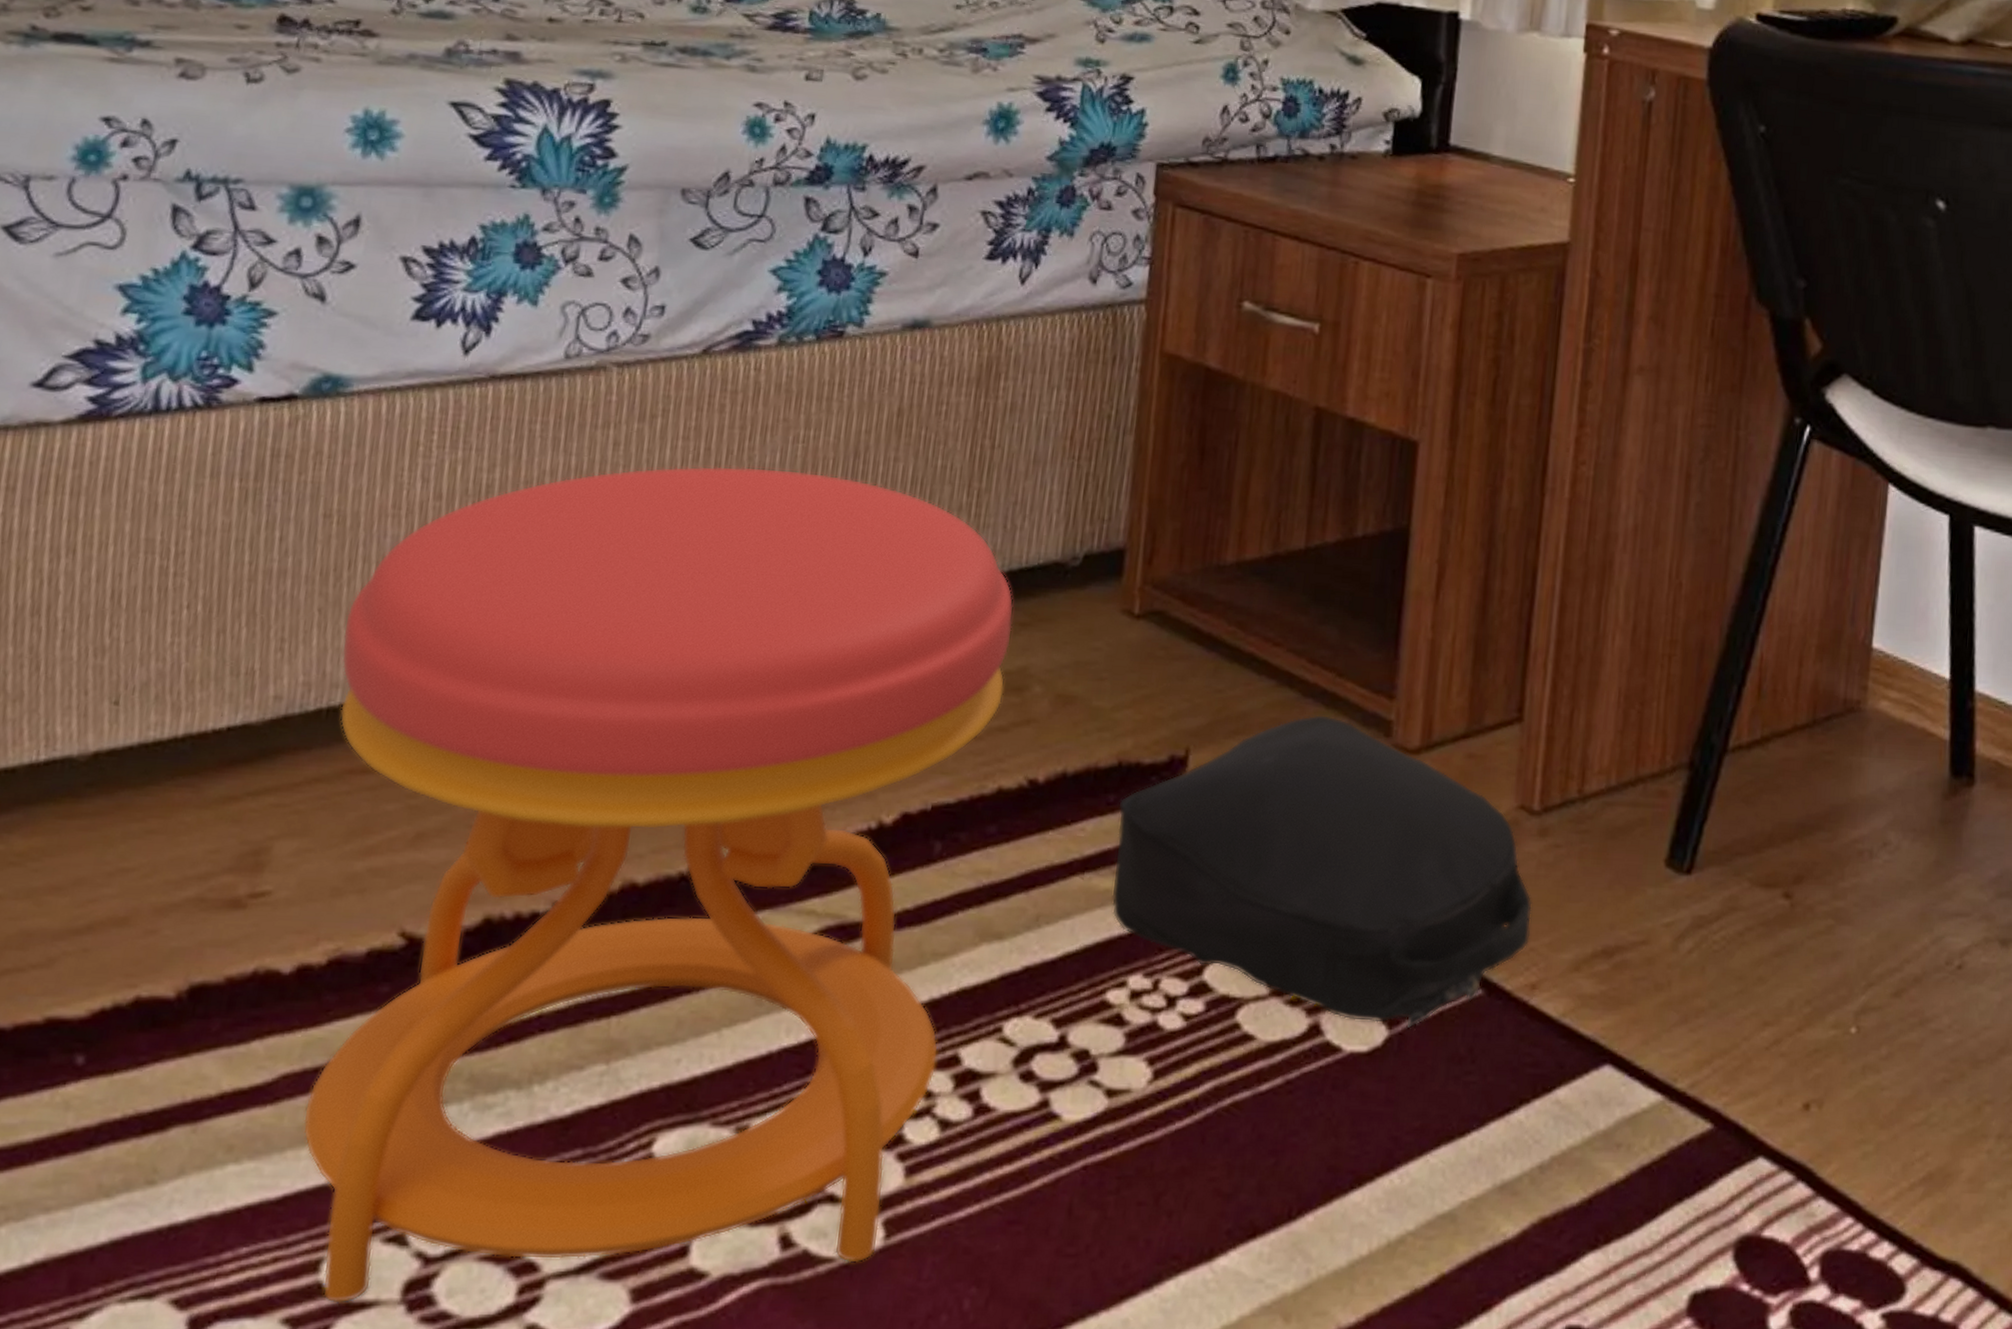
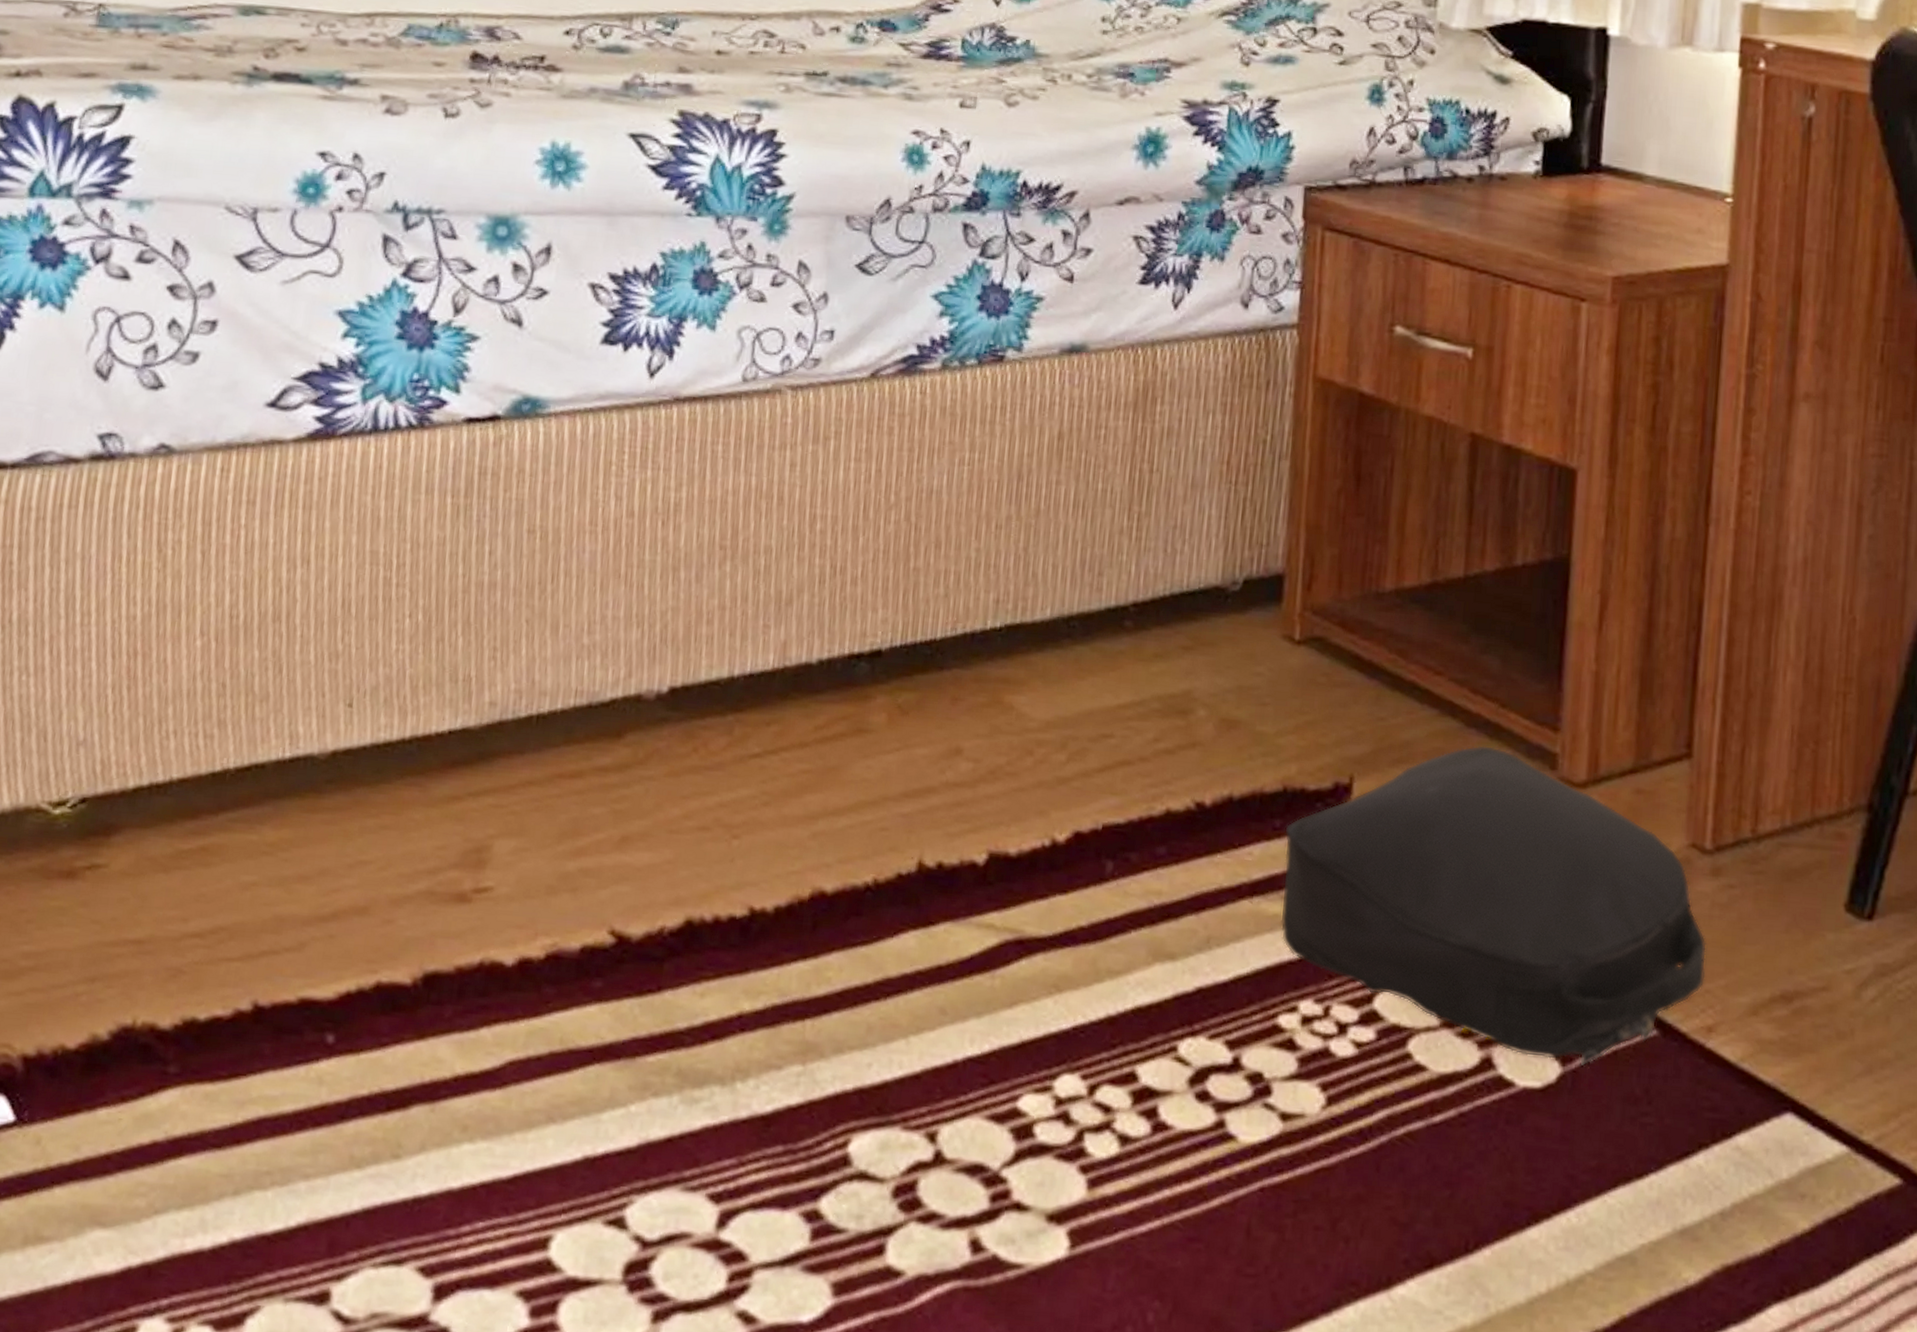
stool: present [302,466,1014,1304] -> none [529,487,1177,1280]

